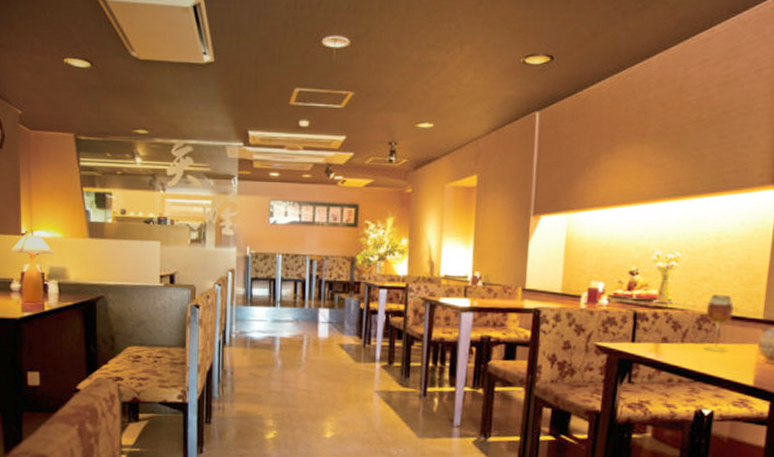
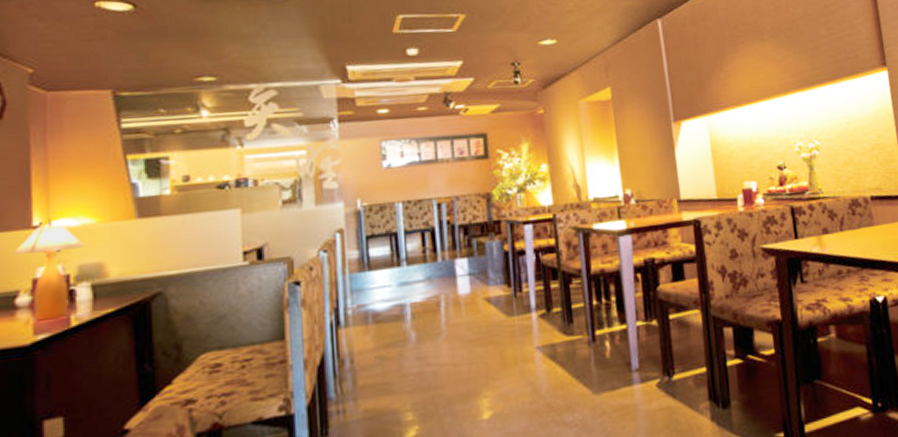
wineglass: present [705,295,734,352] -> none [854,176,882,236]

